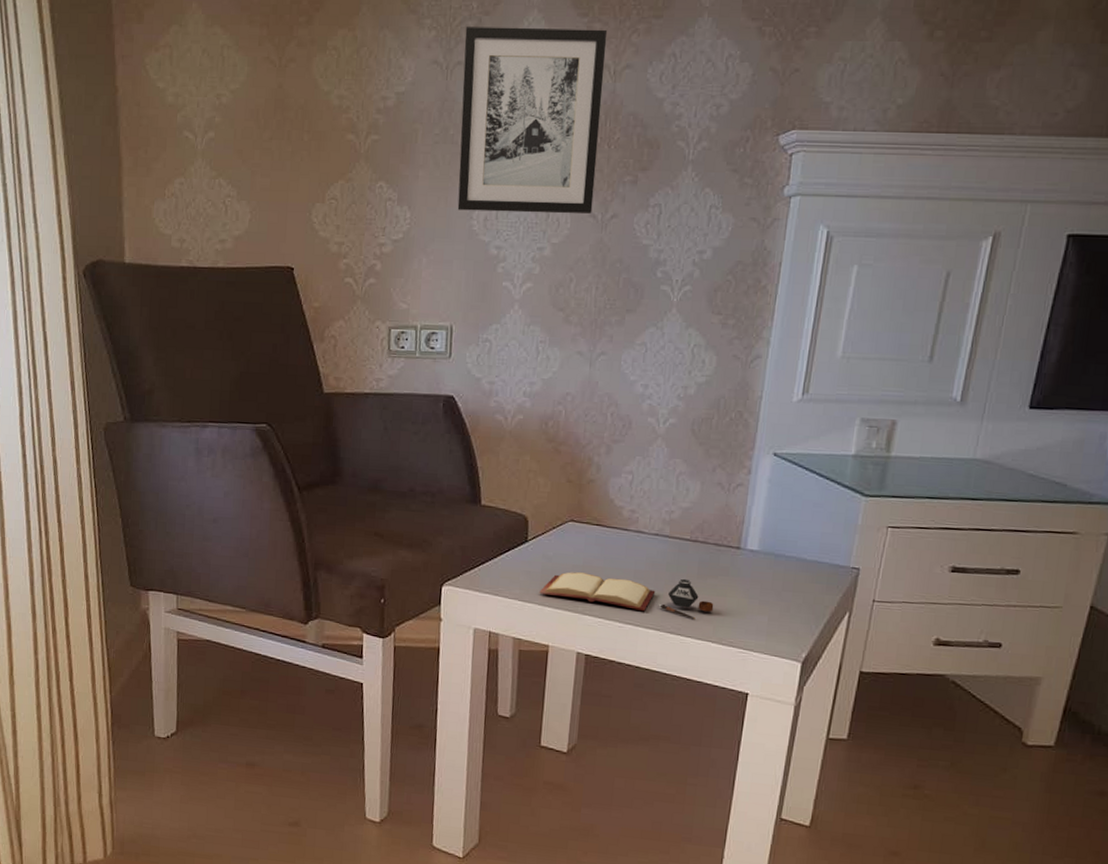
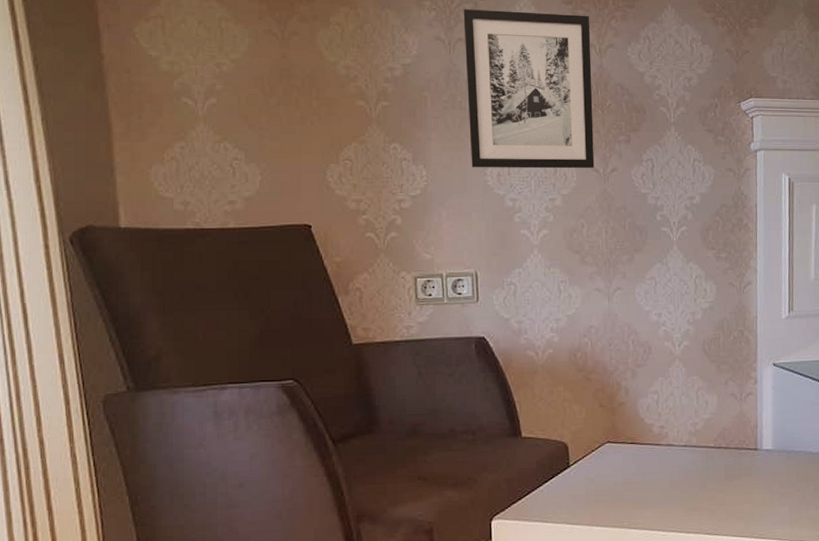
book: present [539,572,714,619] -> none [586,482,743,518]

